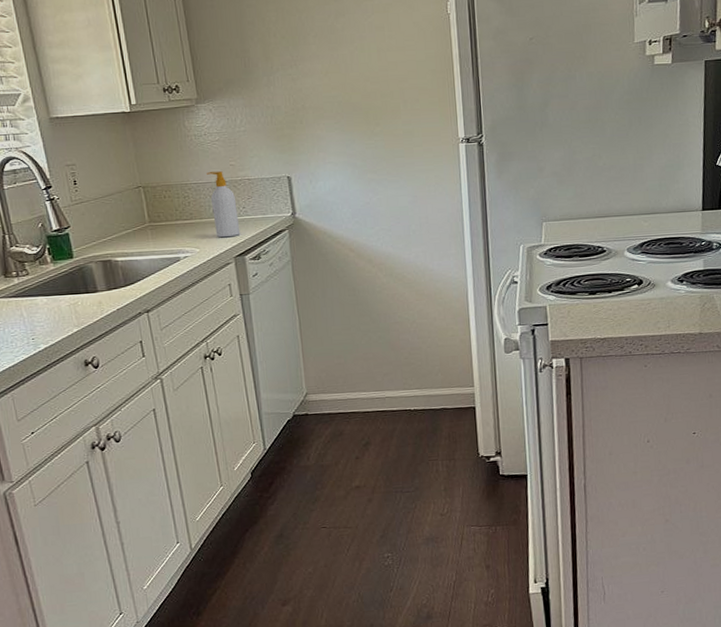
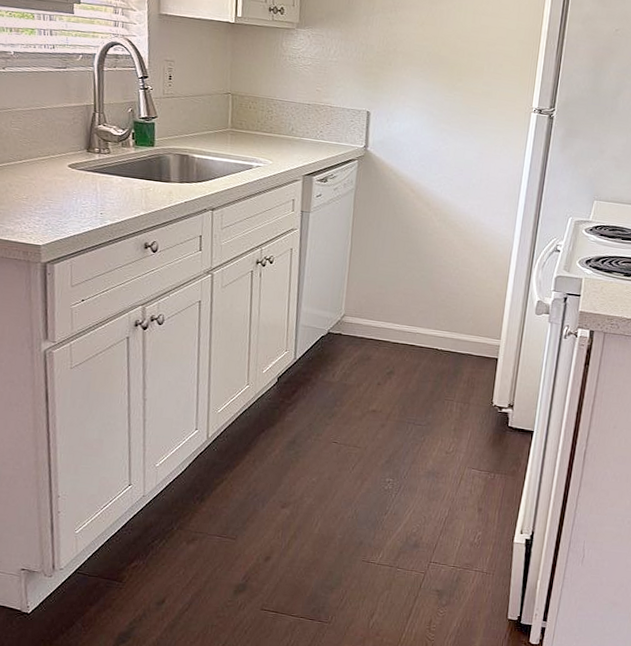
soap bottle: present [207,171,241,238] -> none [290,92,315,157]

